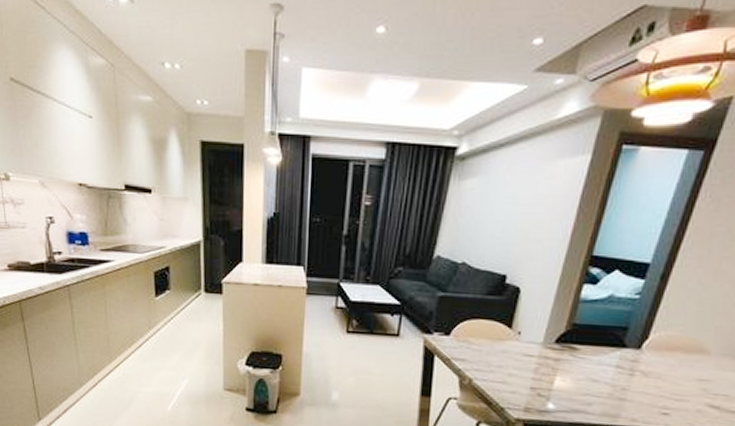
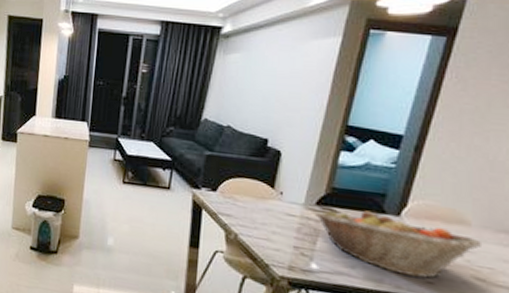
fruit basket: none [554,344,721,411] -> present [315,210,483,279]

